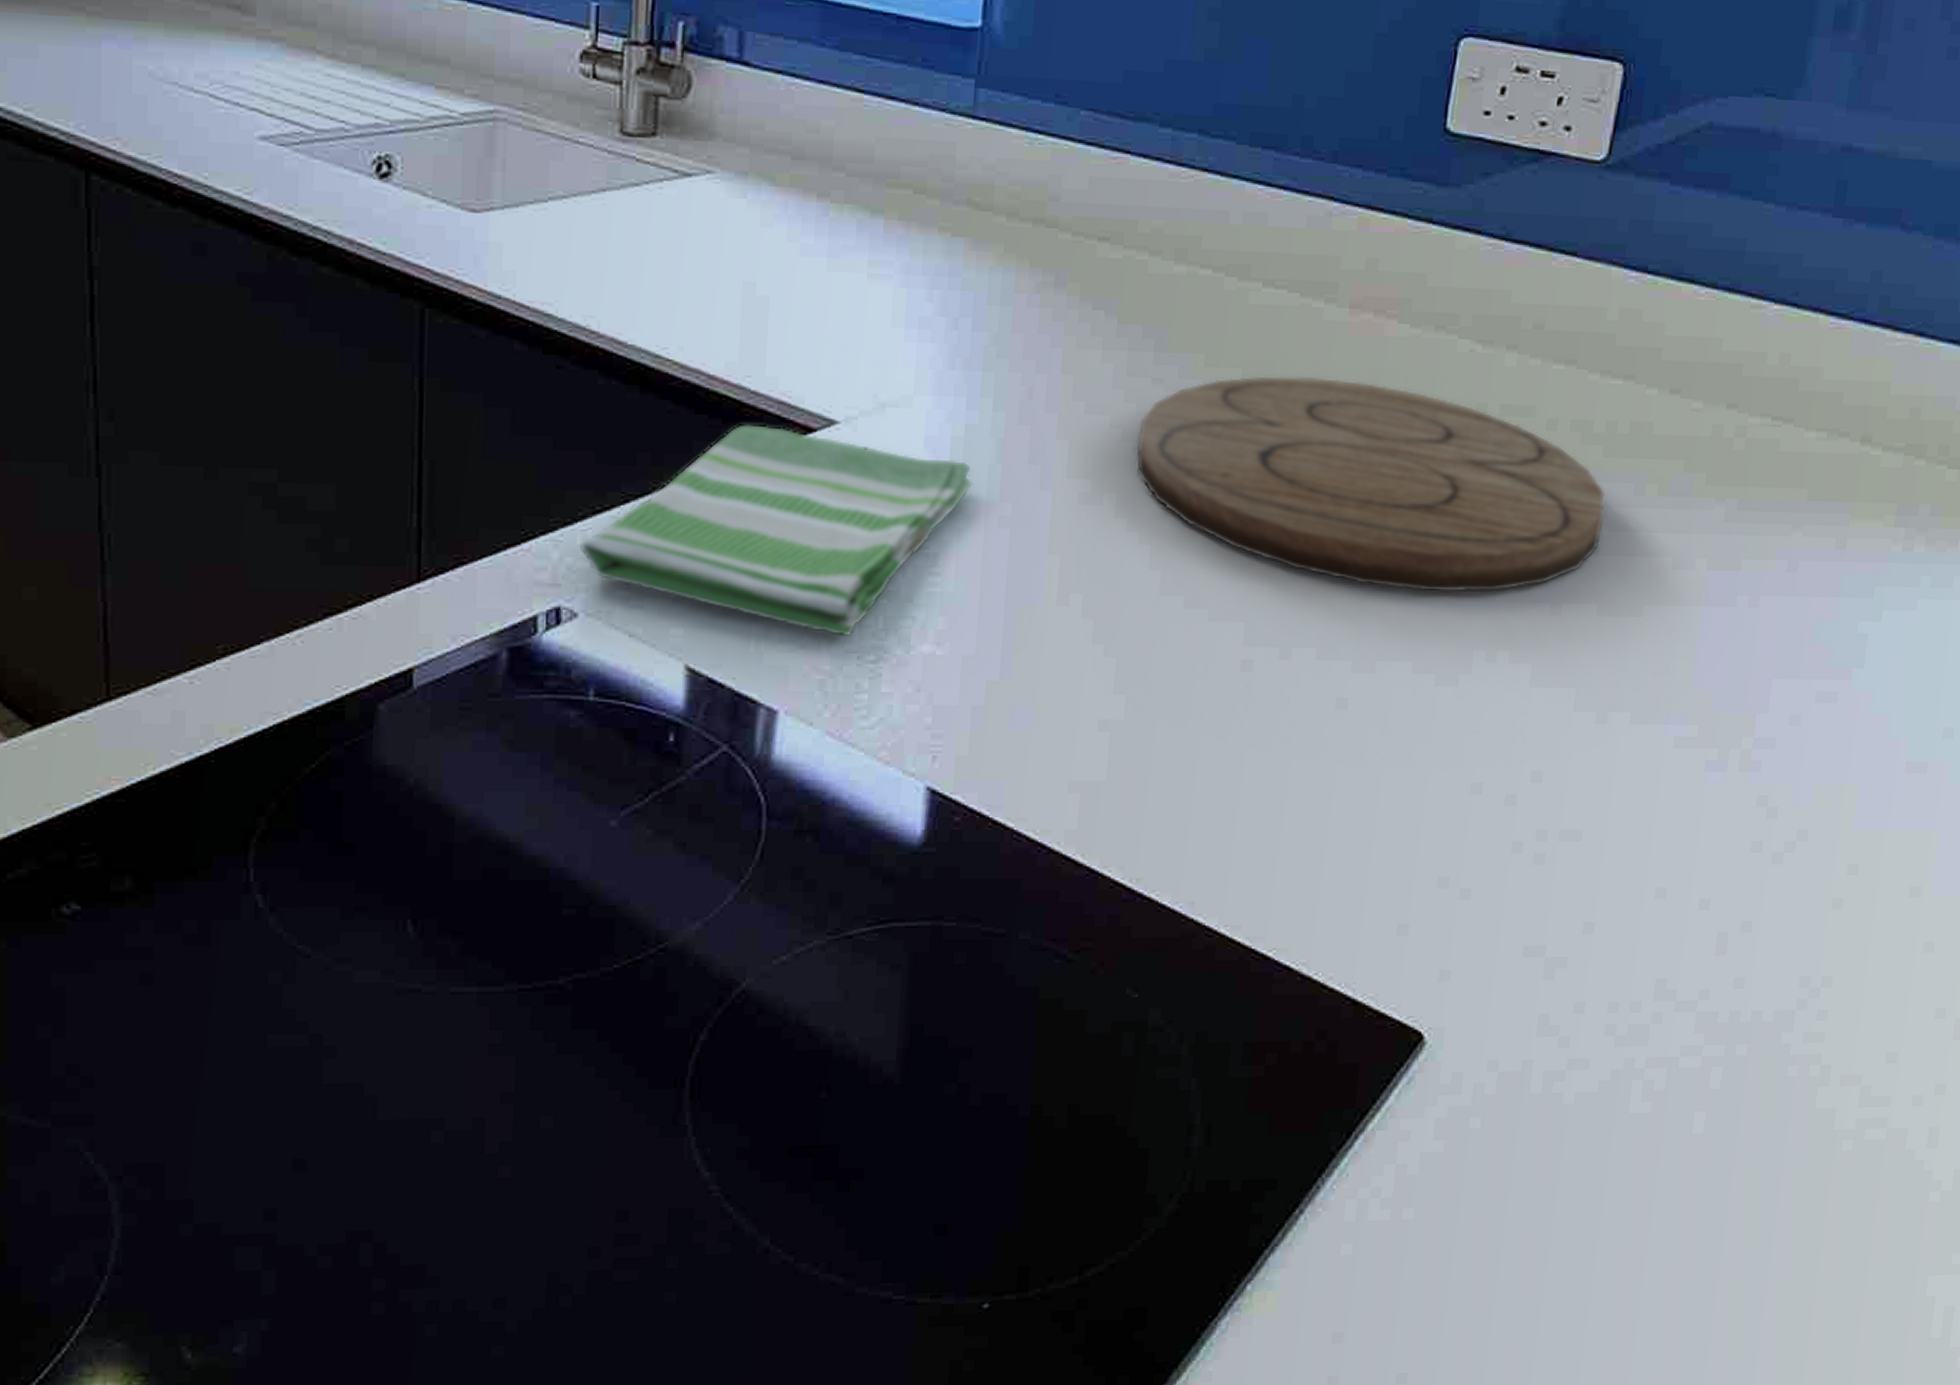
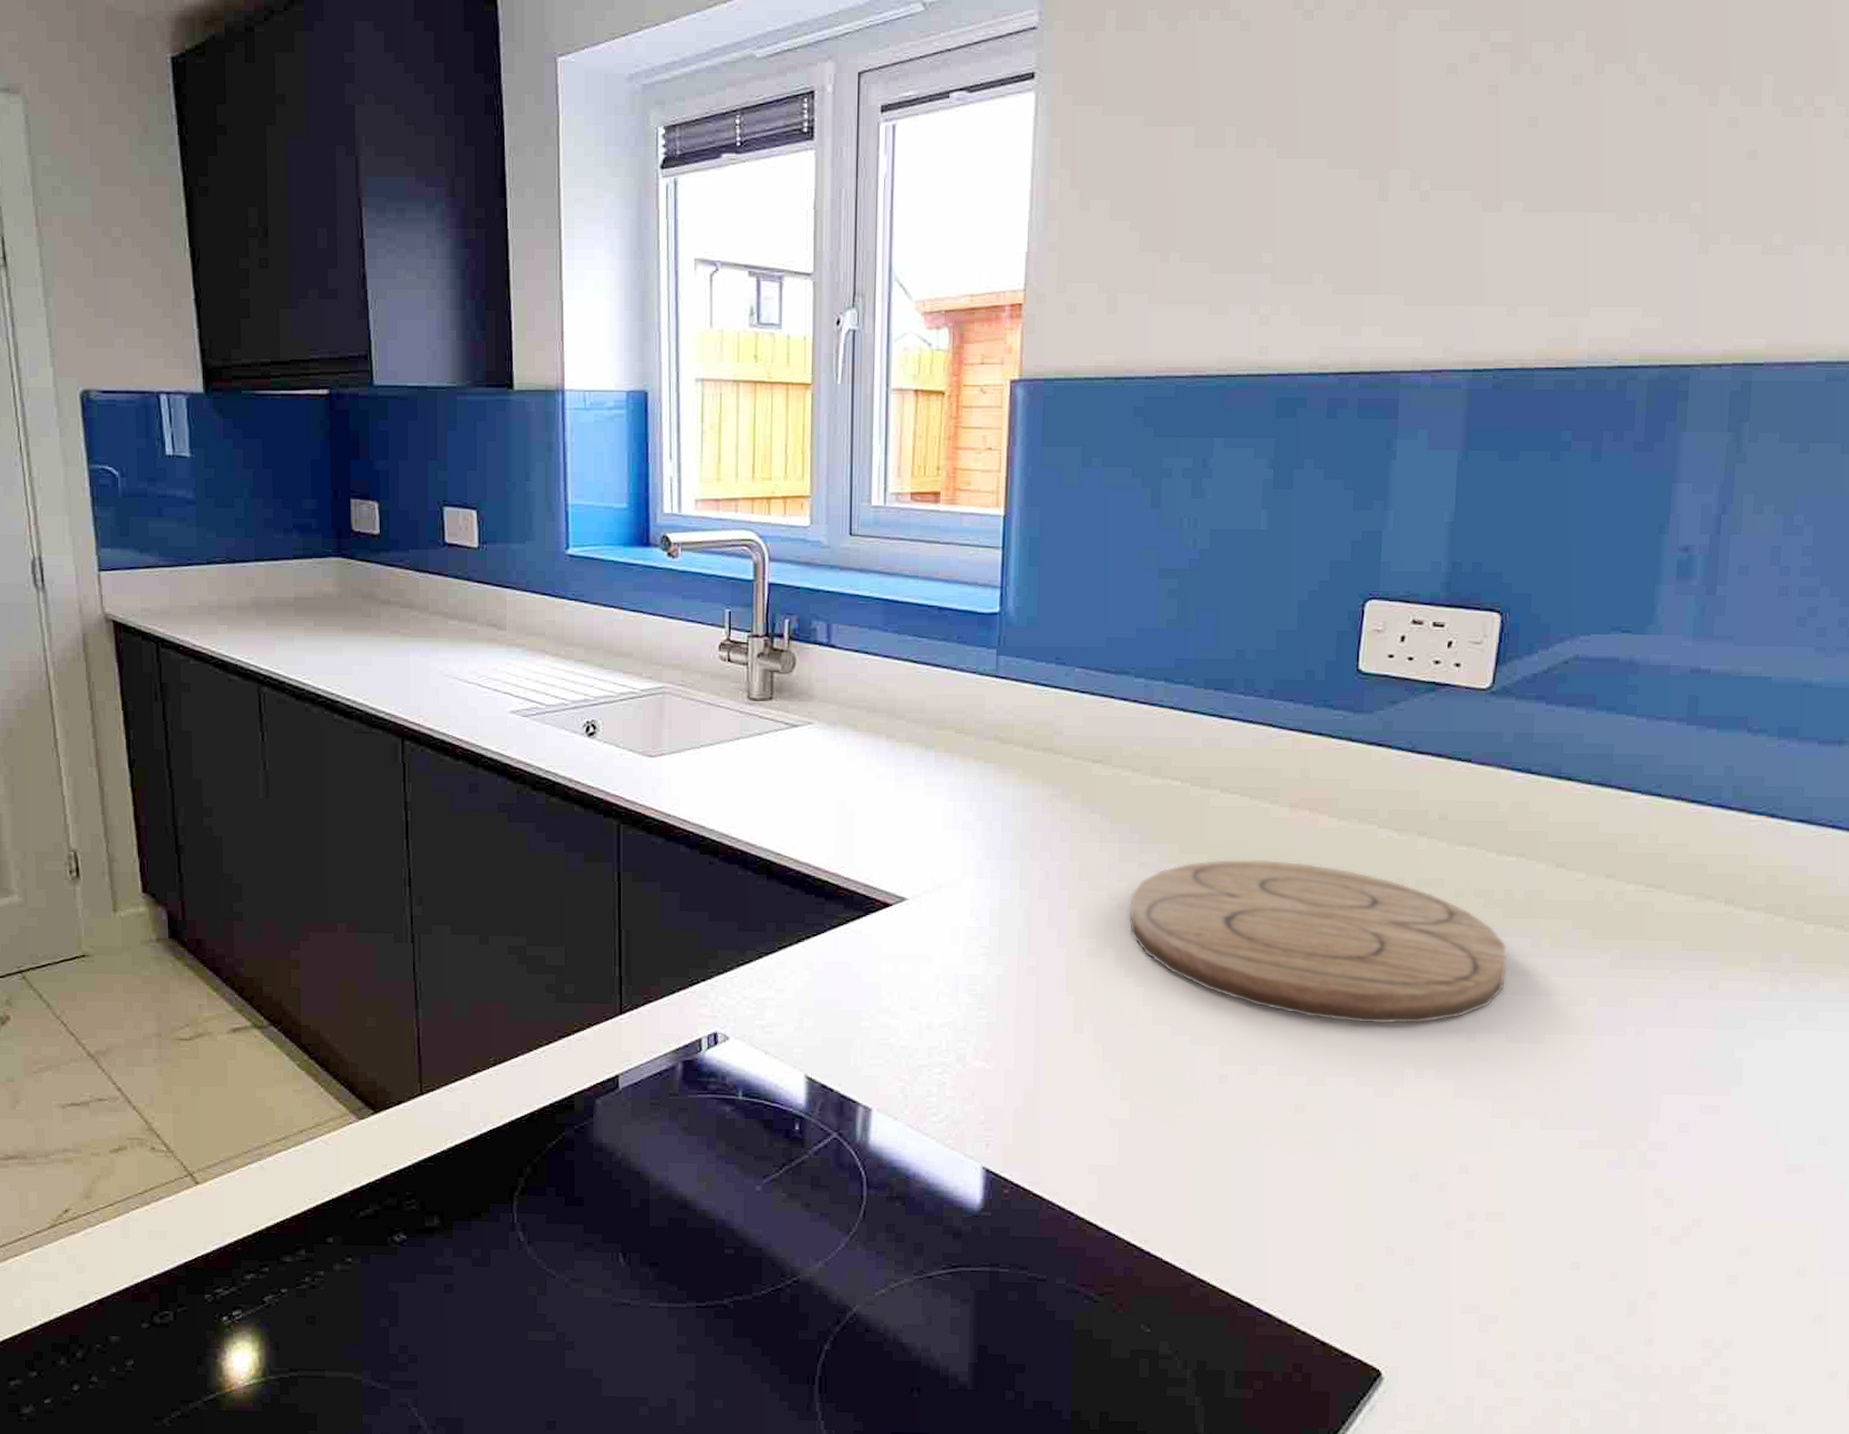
dish towel: present [580,424,972,636] -> none [729,901,1007,1054]

